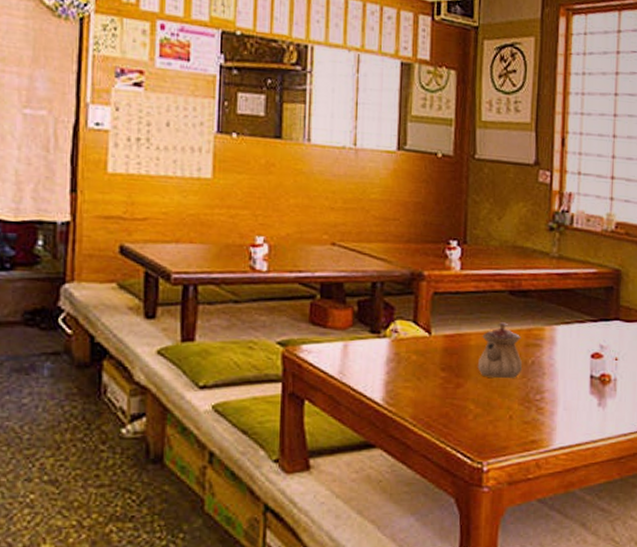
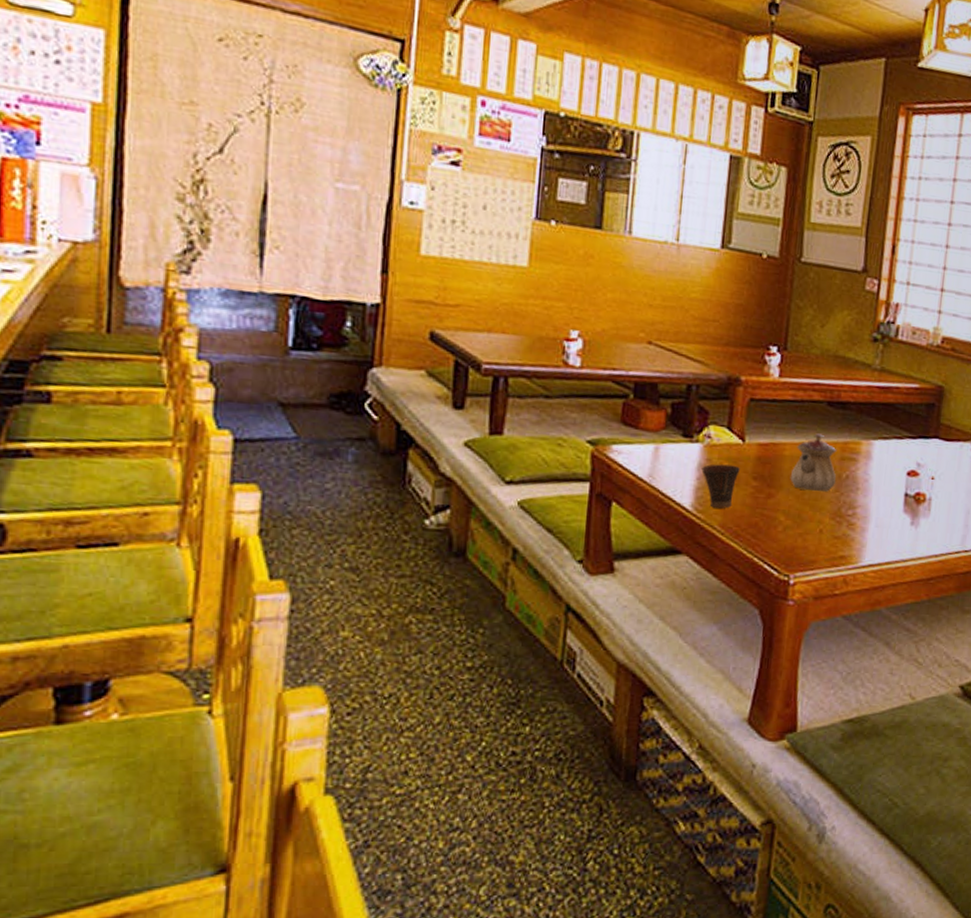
cup: none [390,357,428,401] -> present [701,464,740,509]

